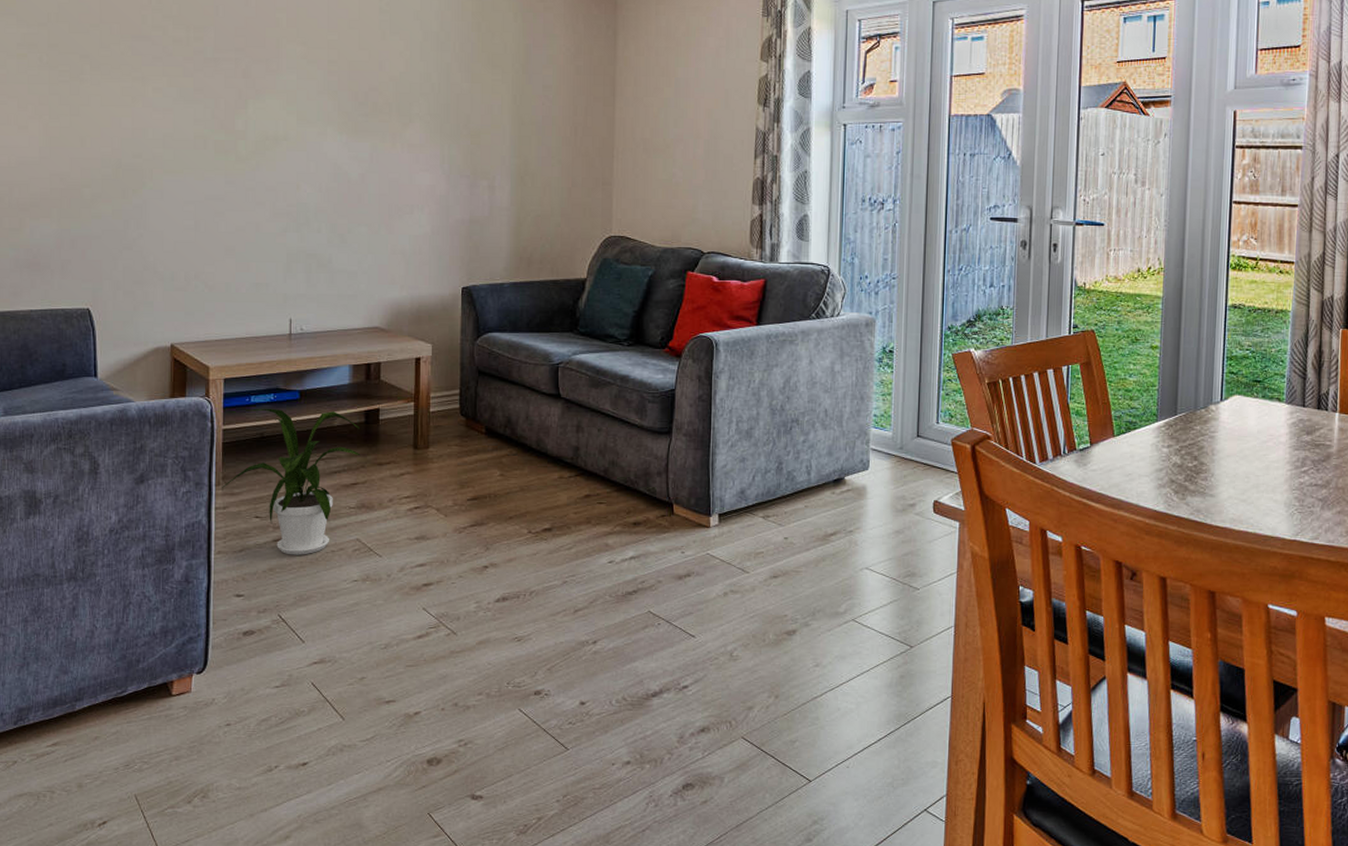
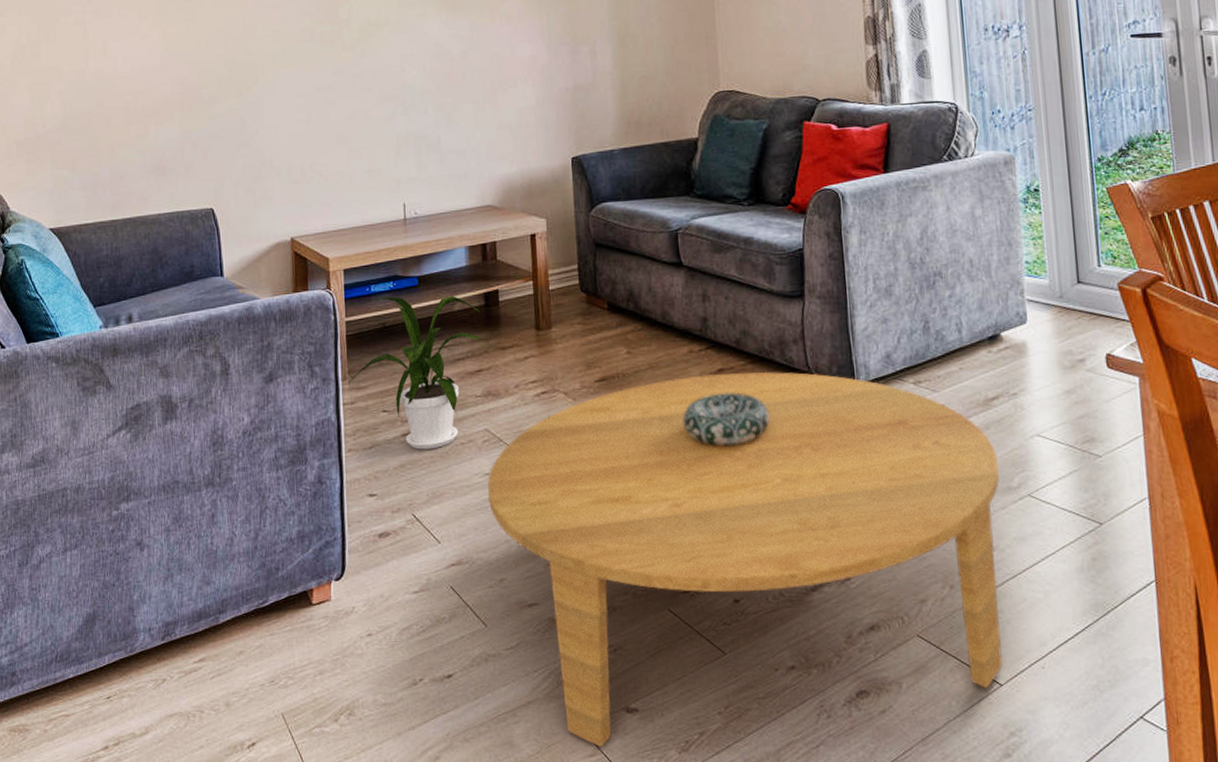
coffee table: none [355,499,829,829] -> present [487,371,1003,747]
decorative bowl: none [548,517,630,565] -> present [682,392,770,446]

